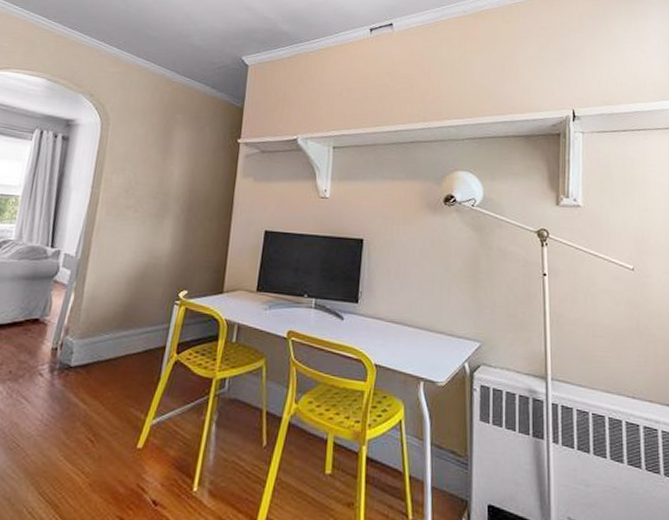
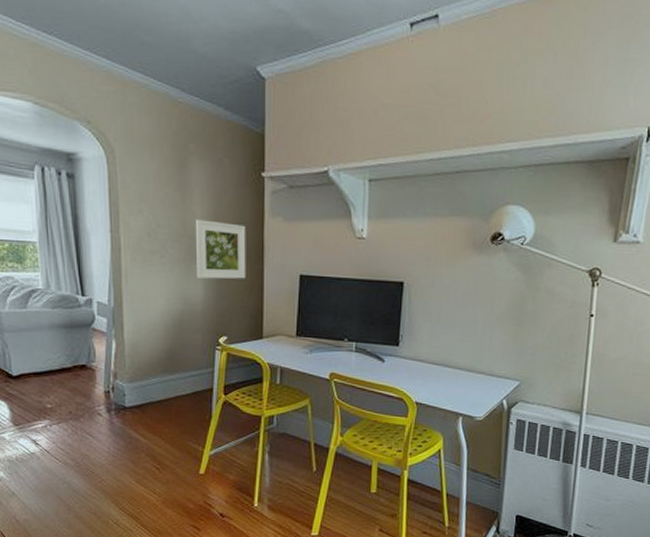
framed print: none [166,178,219,234] -> present [195,219,246,279]

